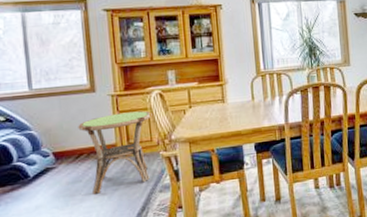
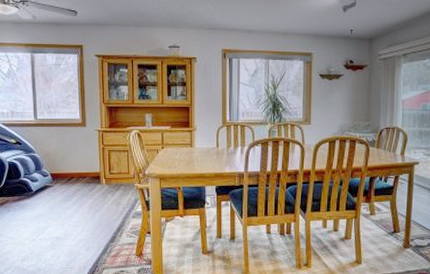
side table: present [78,111,153,194] -> none [71,146,131,212]

